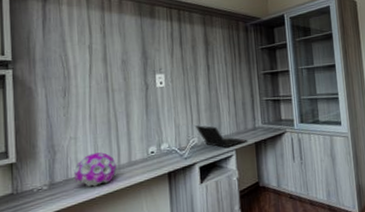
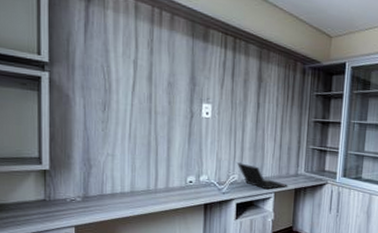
decorative ball: present [74,152,117,187] -> none [109,173,153,206]

